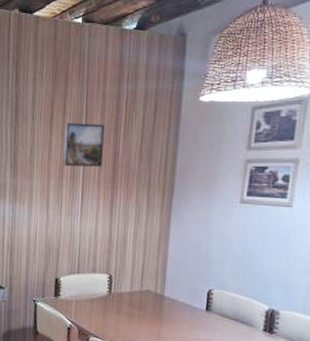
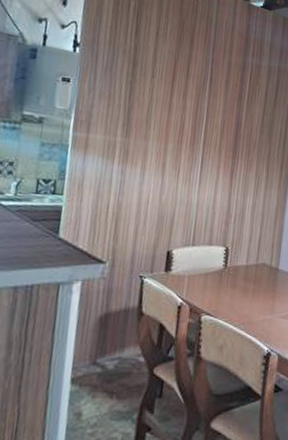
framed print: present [64,123,105,167] -> none [184,85,229,135]

